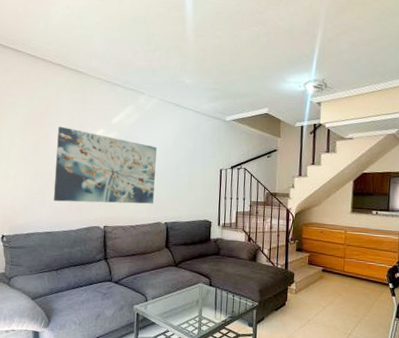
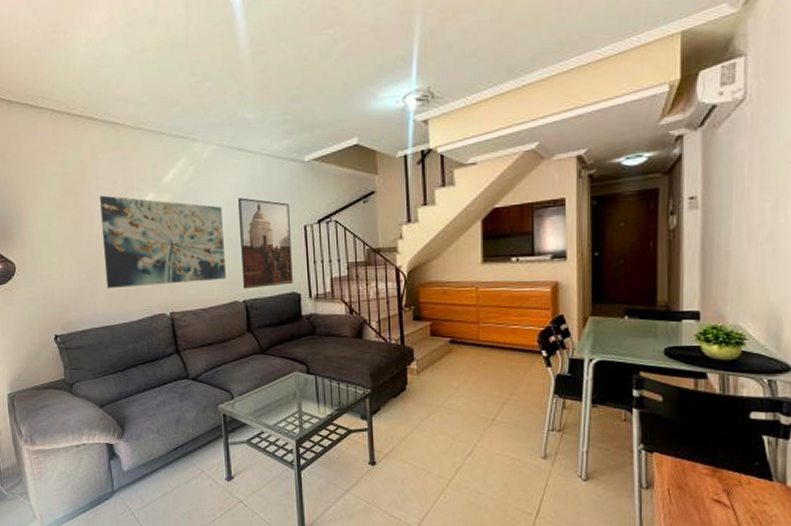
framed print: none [167,142,210,214] -> present [238,197,293,289]

